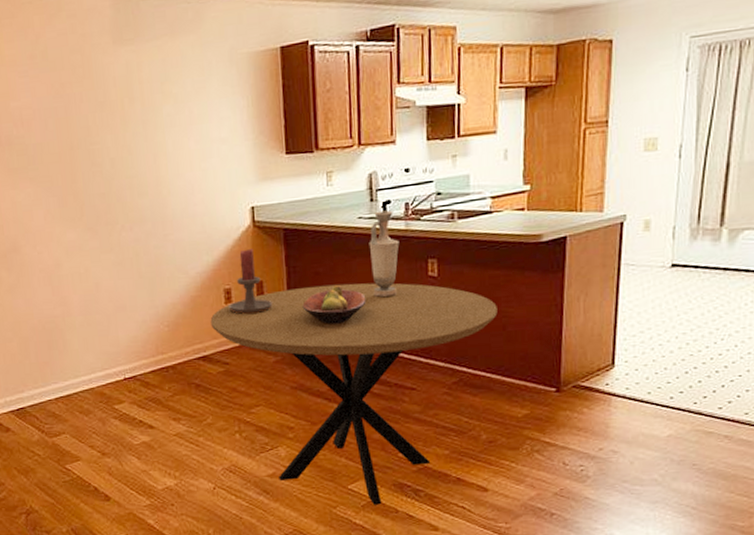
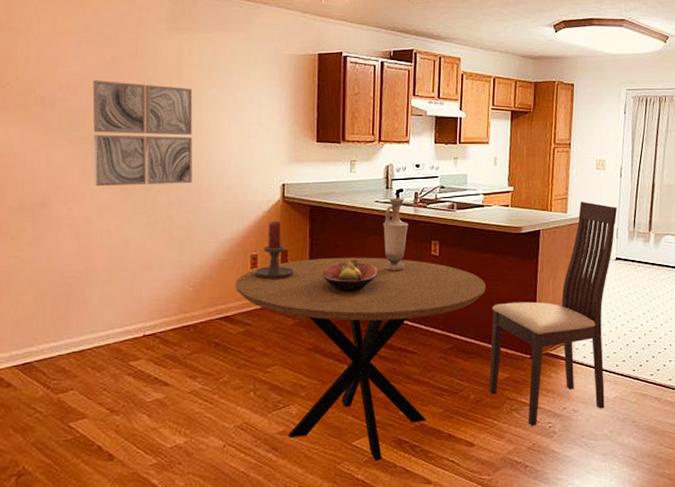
wall art: none [45,108,156,227] -> present [92,80,193,187]
chair: none [503,194,675,469] -> present [489,201,618,426]

